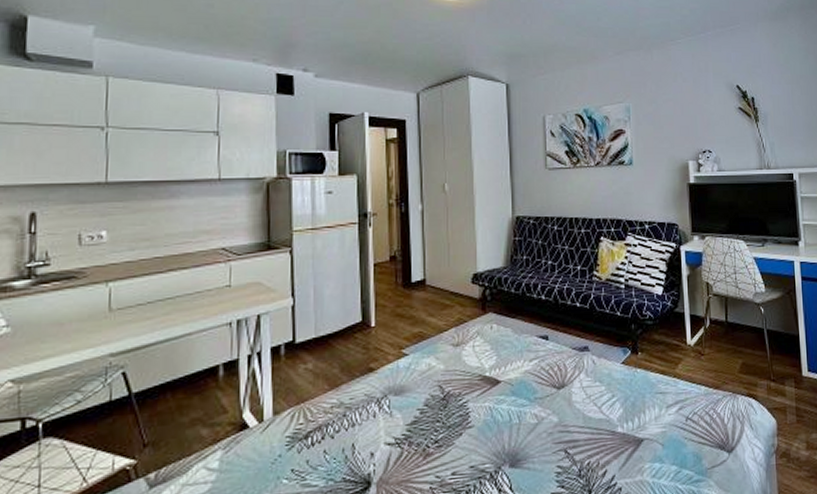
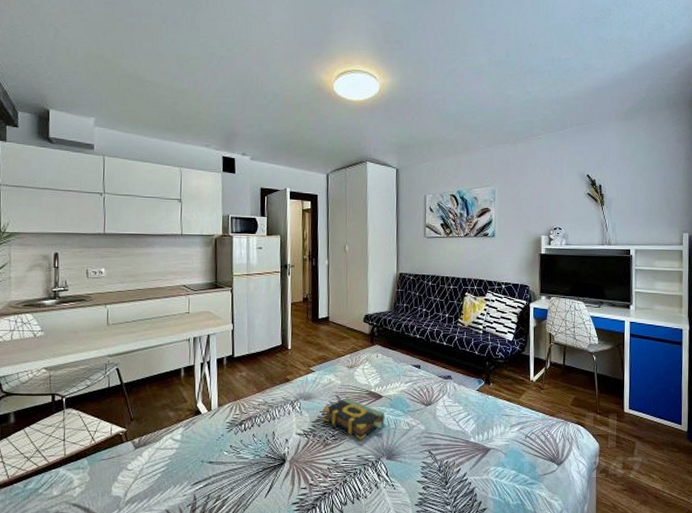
book: none [420,385,505,445] -> present [322,397,385,441]

